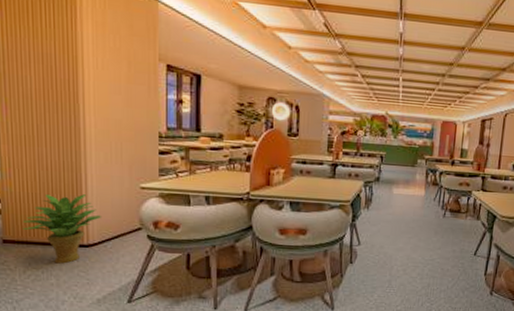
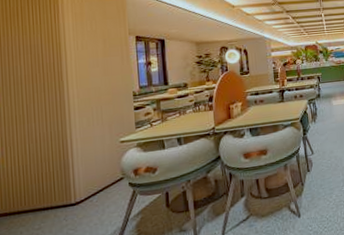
potted plant: present [22,194,102,264] -> none [14,157,88,227]

